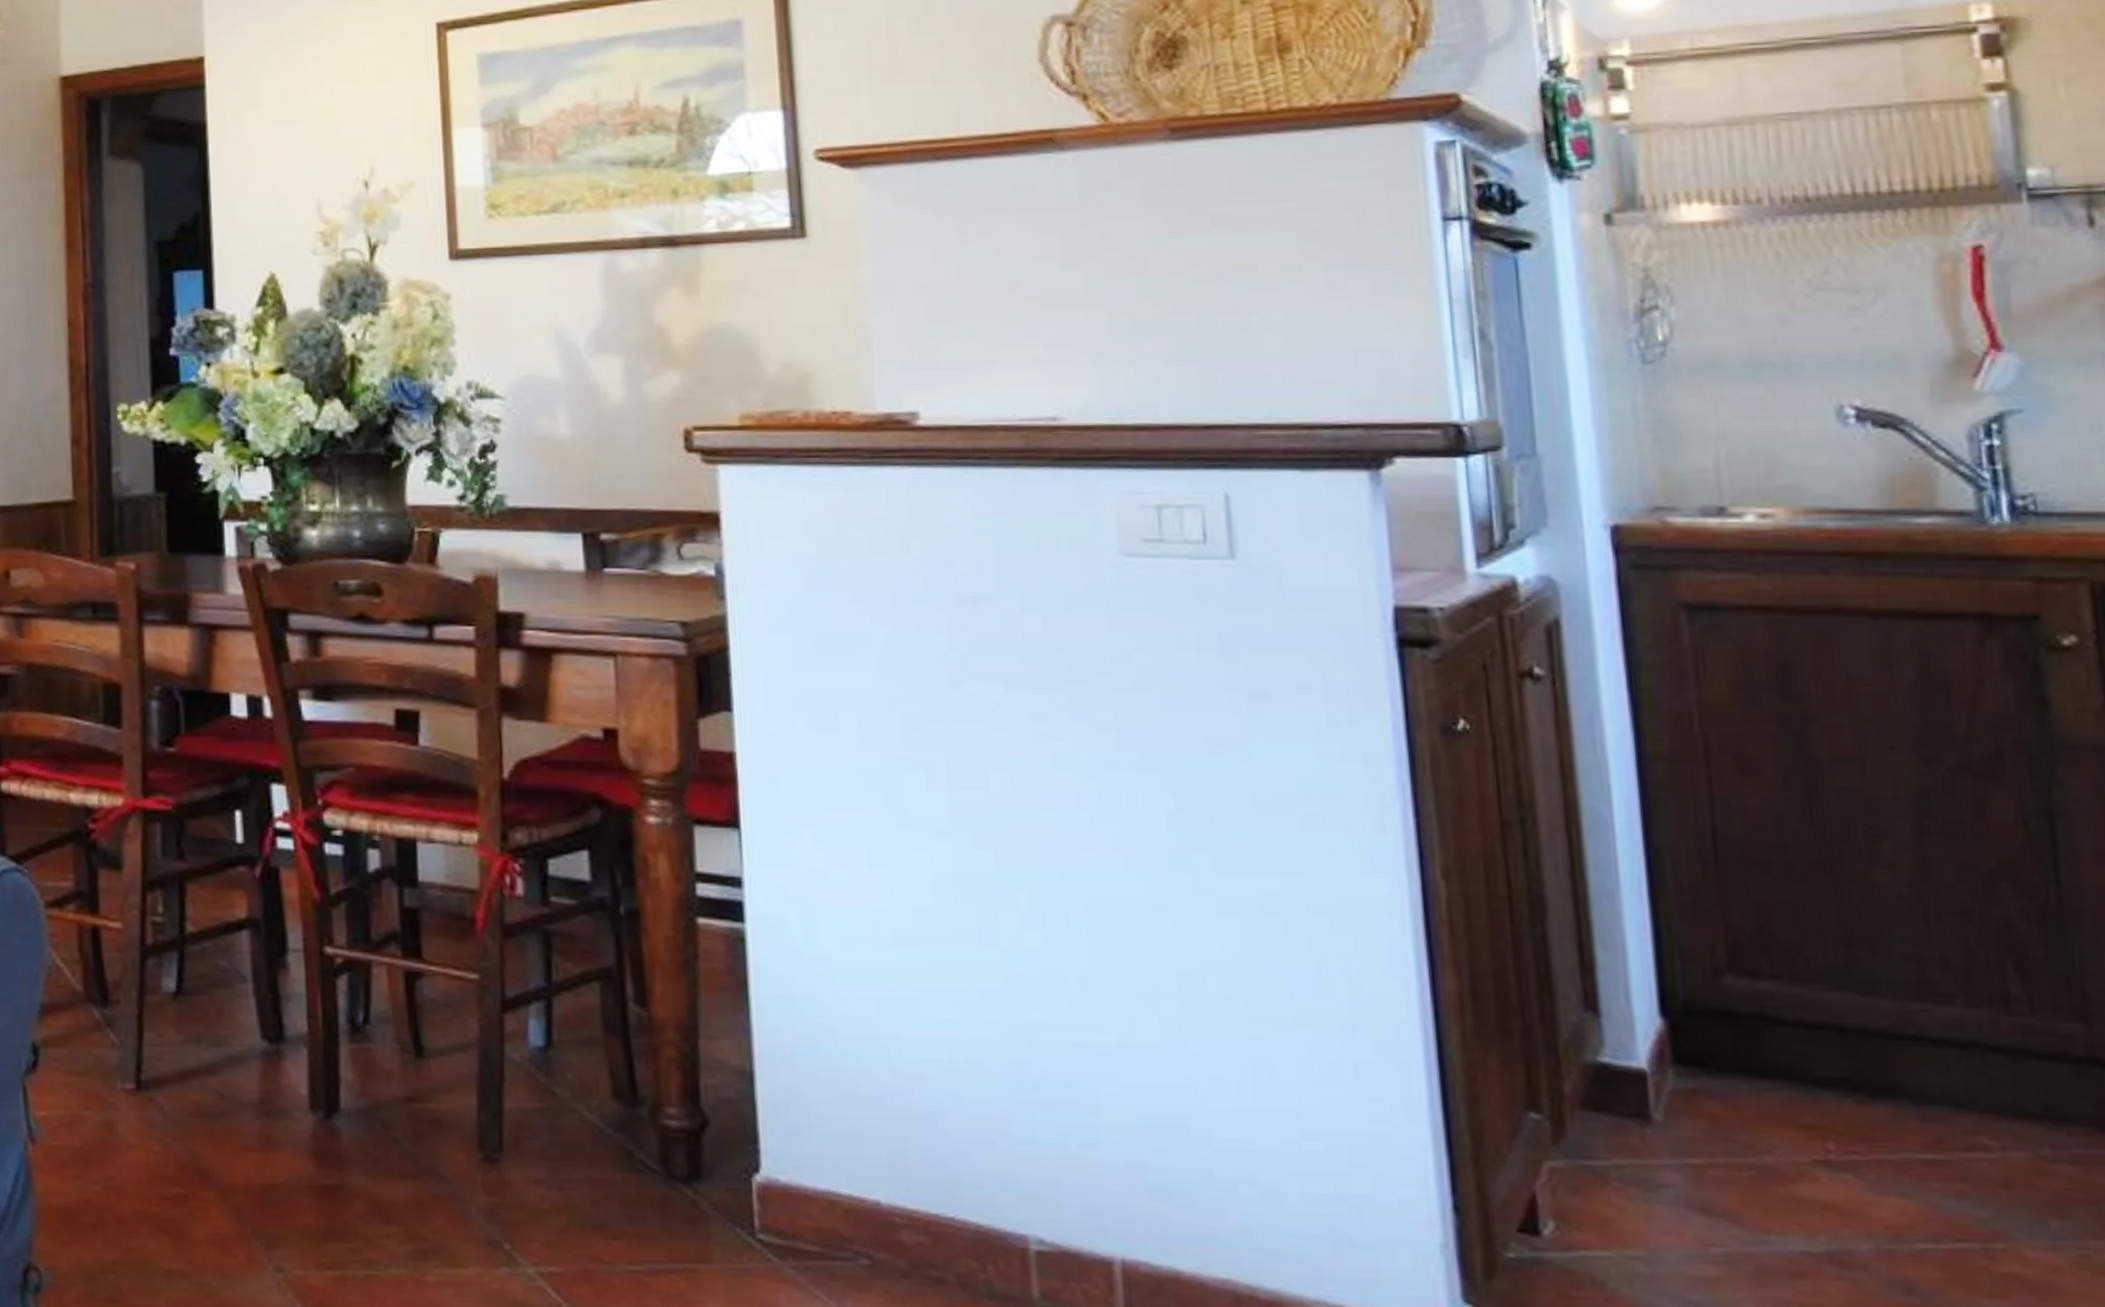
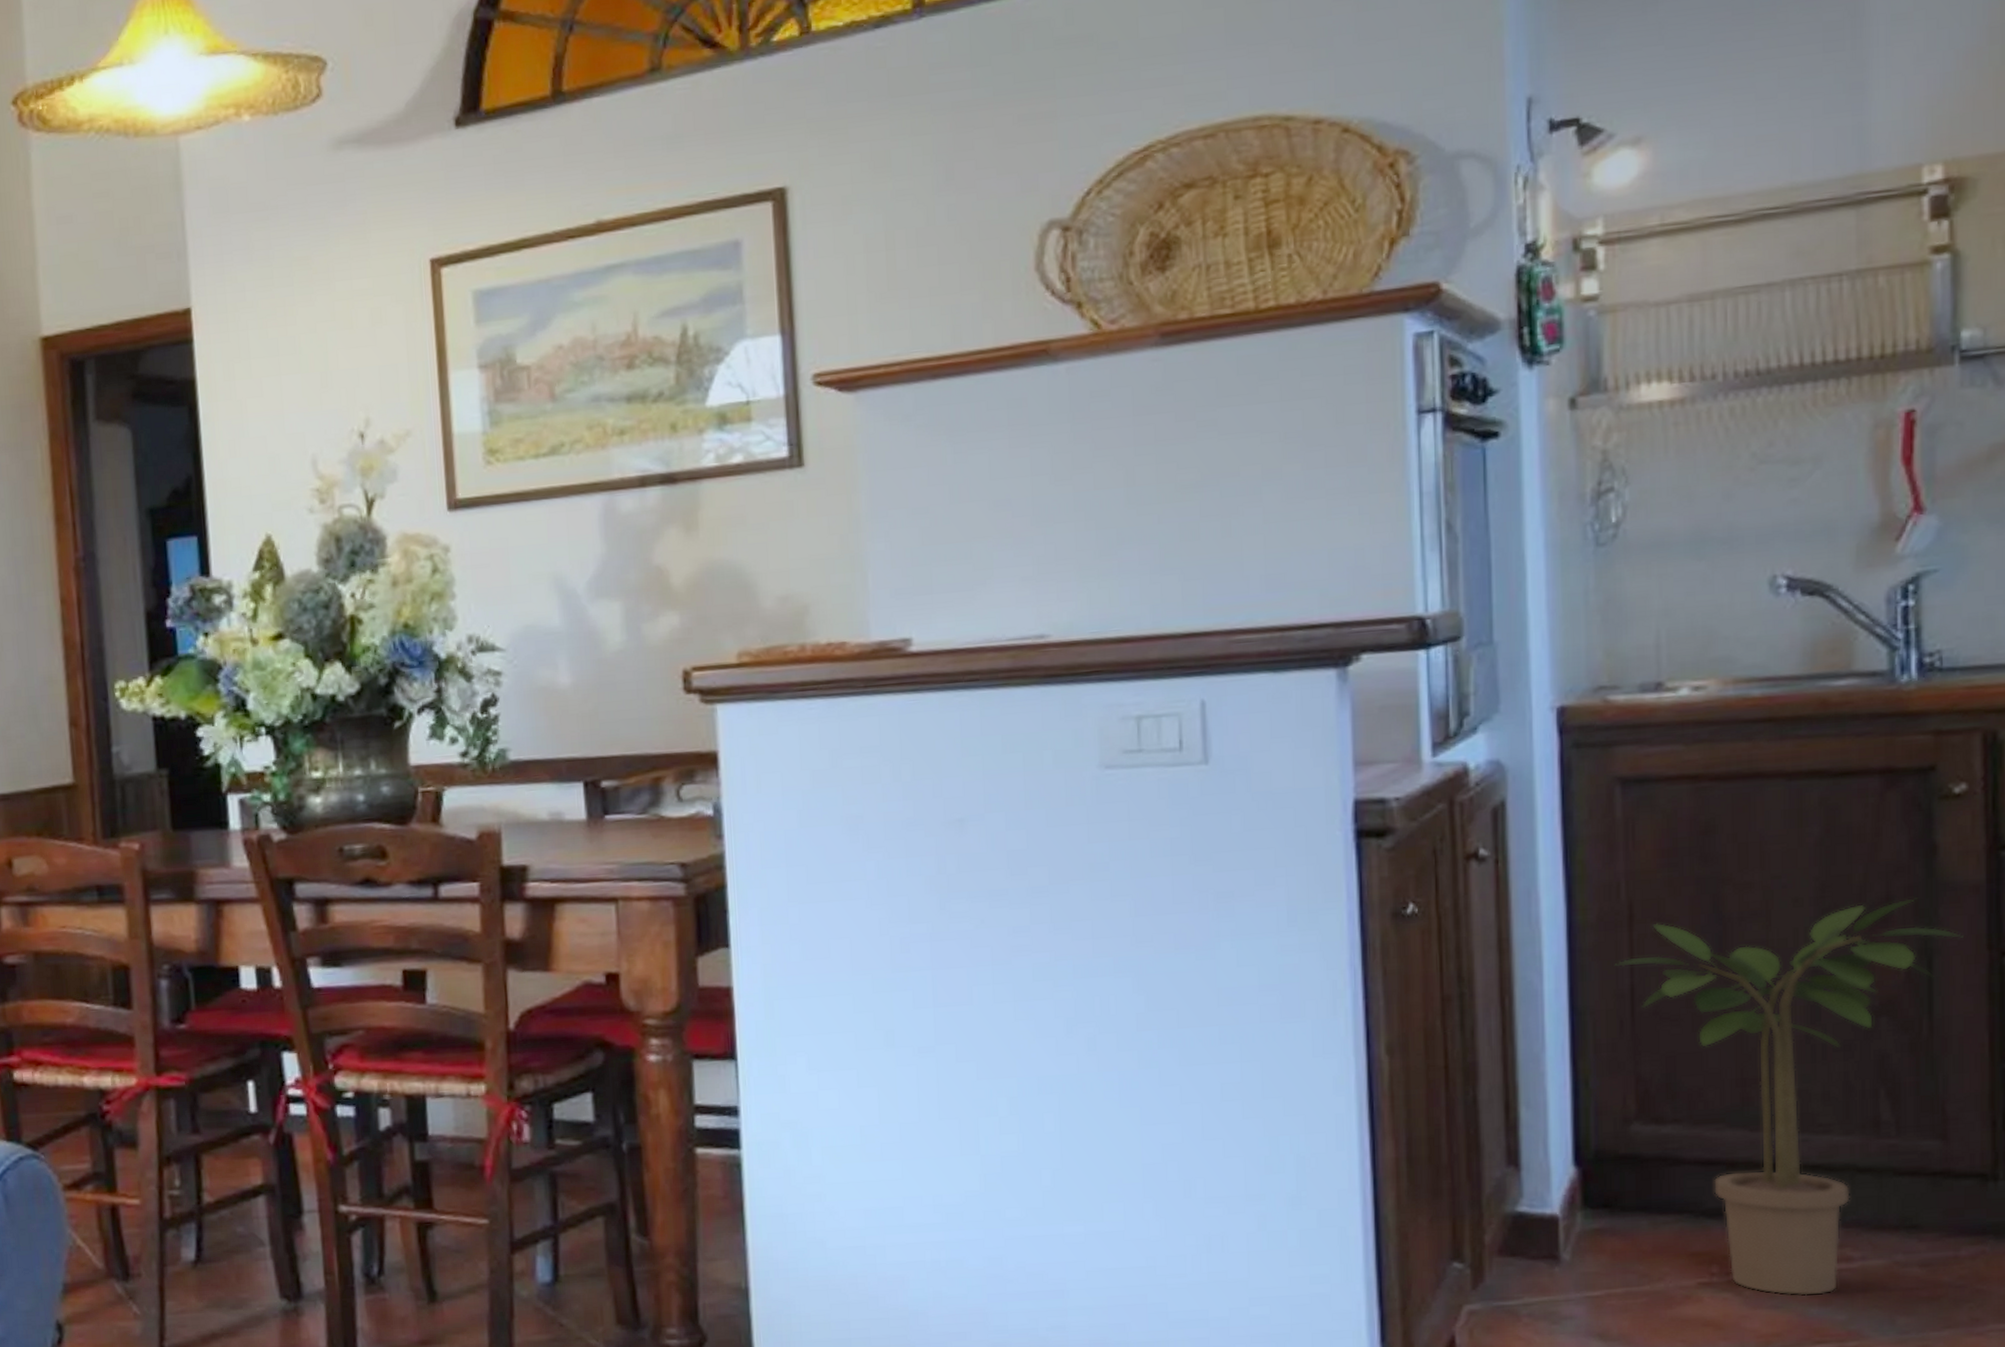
potted plant: none [1692,754,2088,1186] -> present [1614,898,1963,1296]

